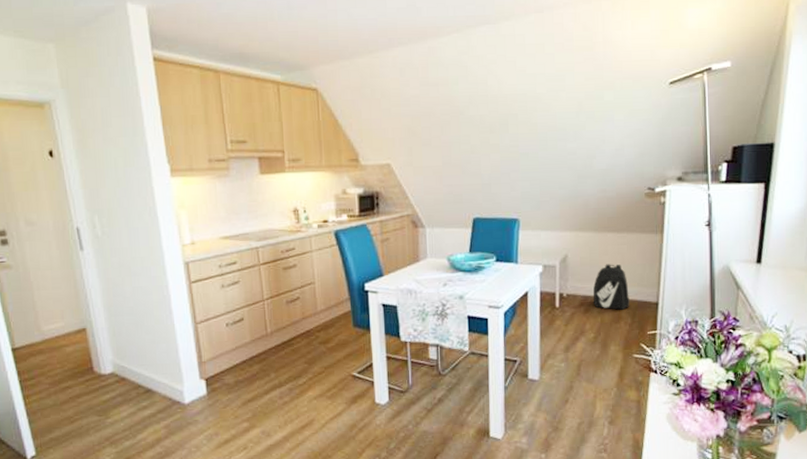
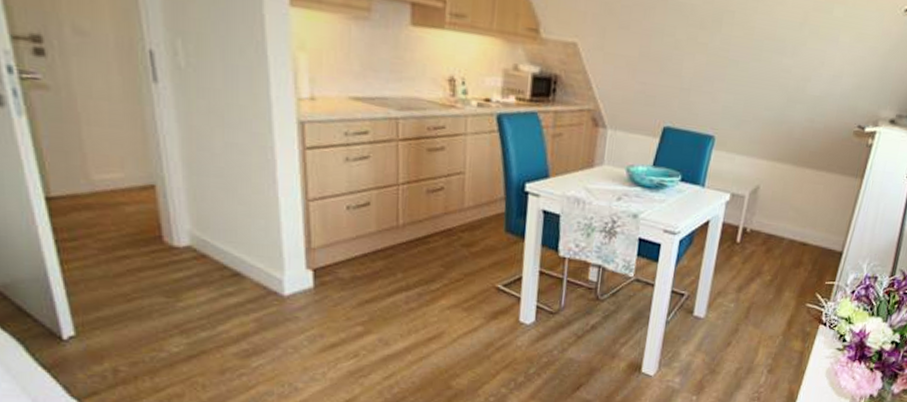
backpack: present [593,264,629,310] -> none [776,203,817,255]

